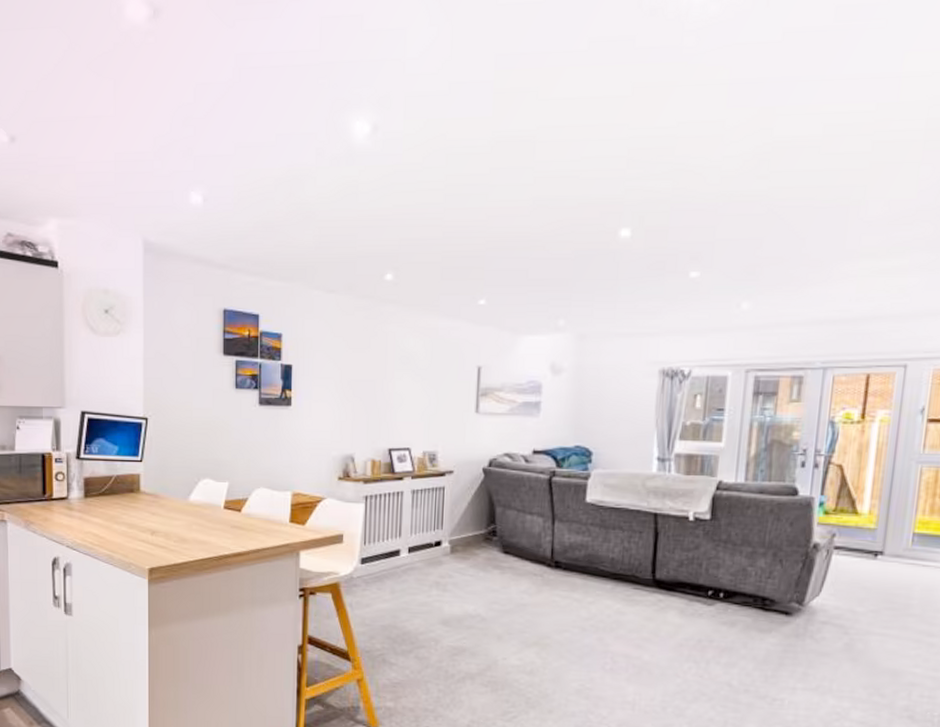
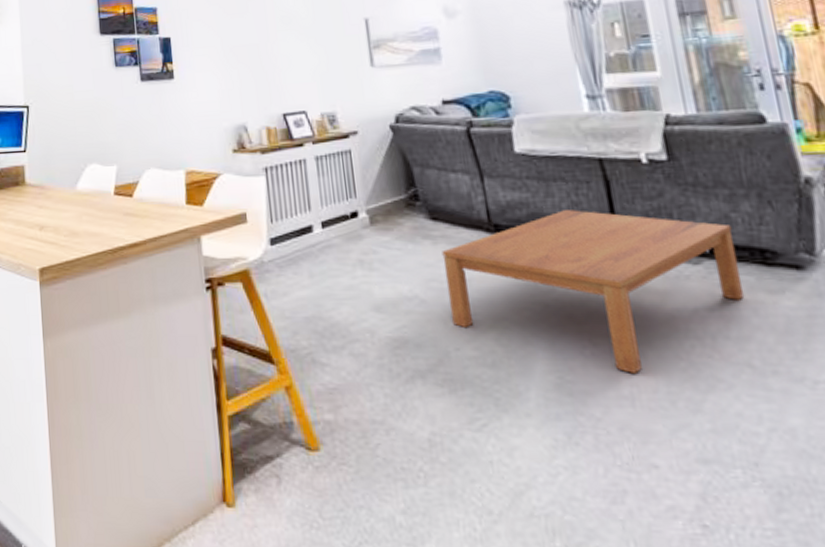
coffee table: none [505,554,746,685] -> present [442,210,745,373]

